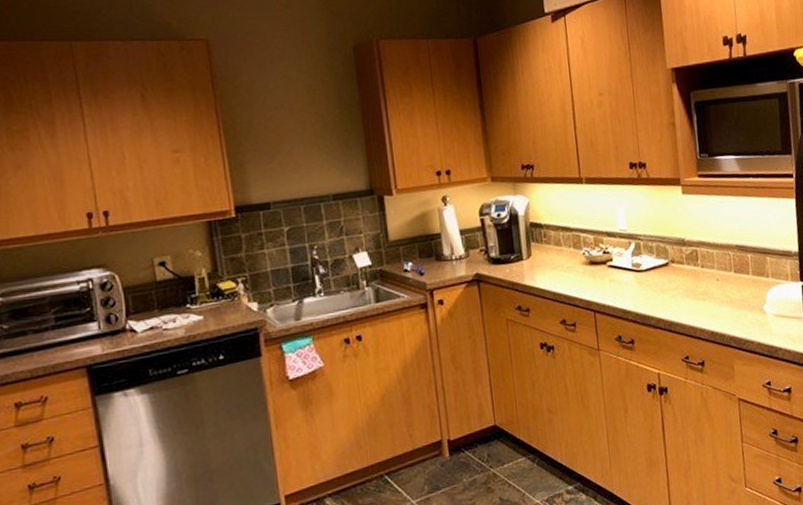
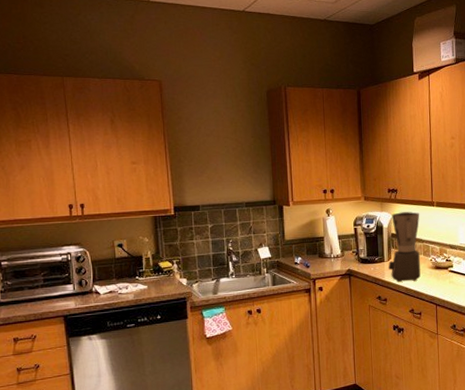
blender: none [528,192,572,285] -> present [388,212,421,282]

